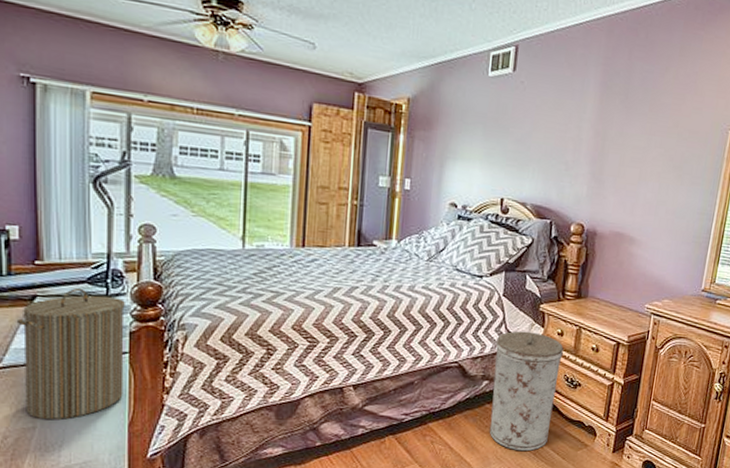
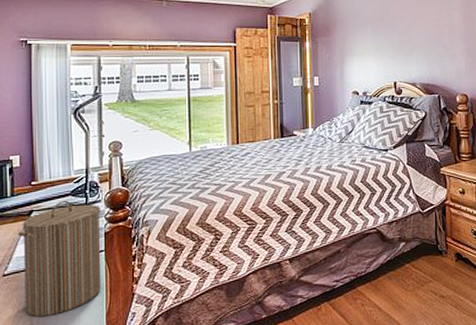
trash can: present [489,331,564,452] -> none [407,193,467,306]

